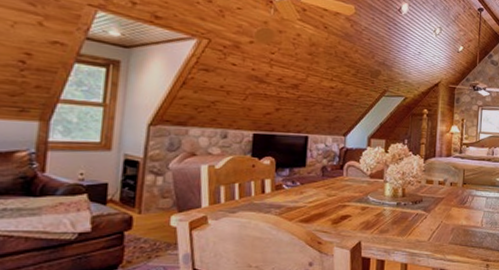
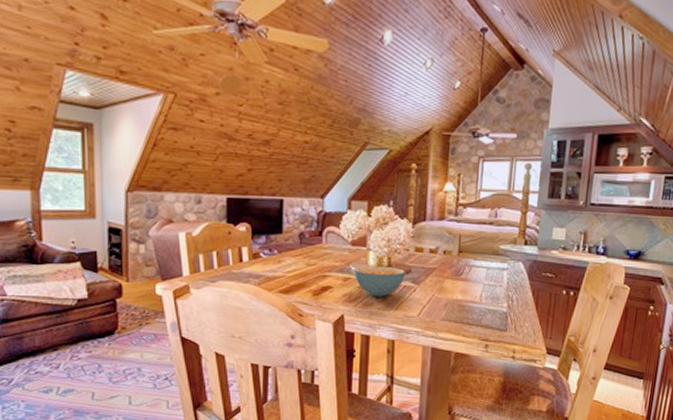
cereal bowl: none [371,196,417,224] -> present [354,265,405,297]

